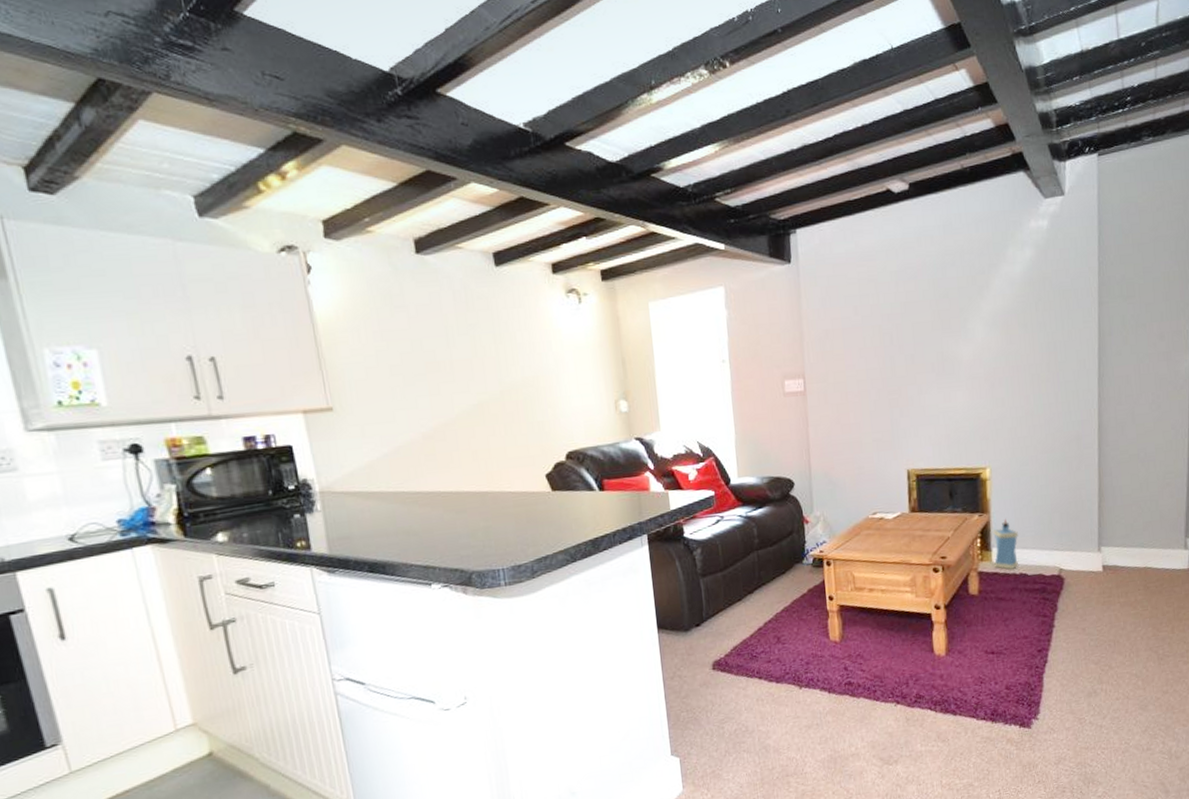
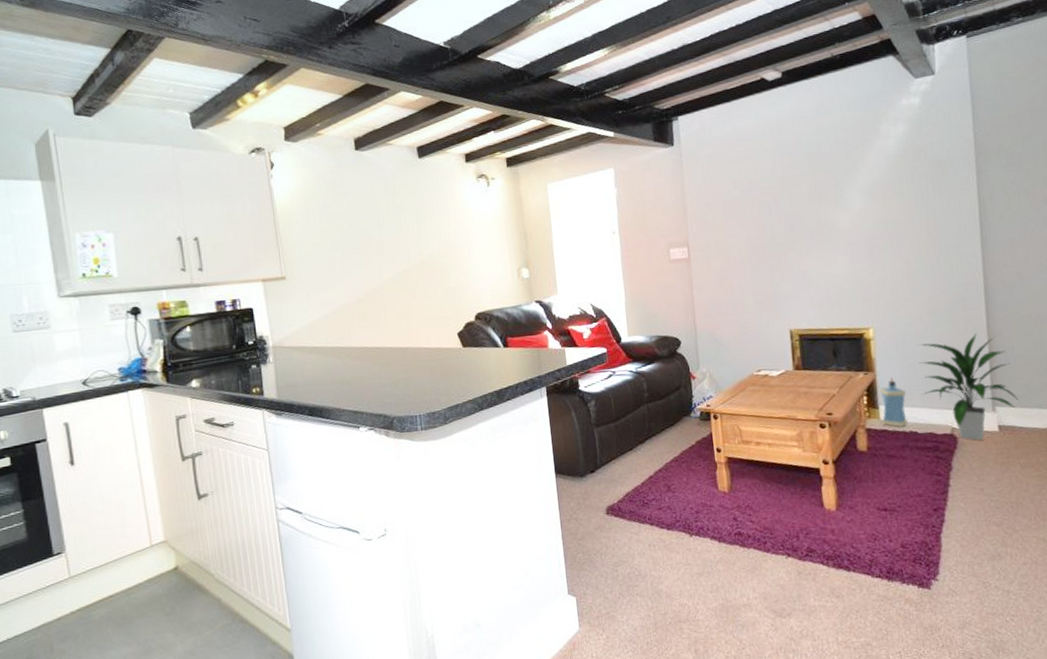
indoor plant: none [1032,472,1122,581] -> present [919,332,1018,441]

